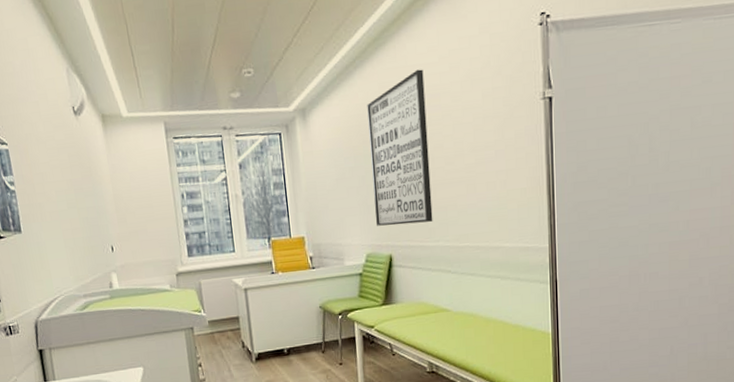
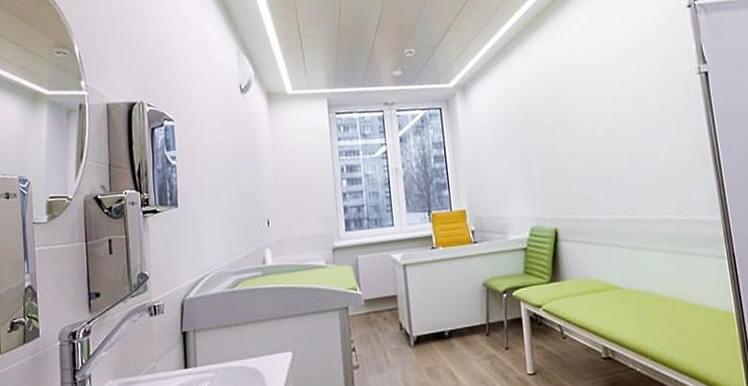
wall art: present [367,69,433,226] -> none [525,47,598,199]

